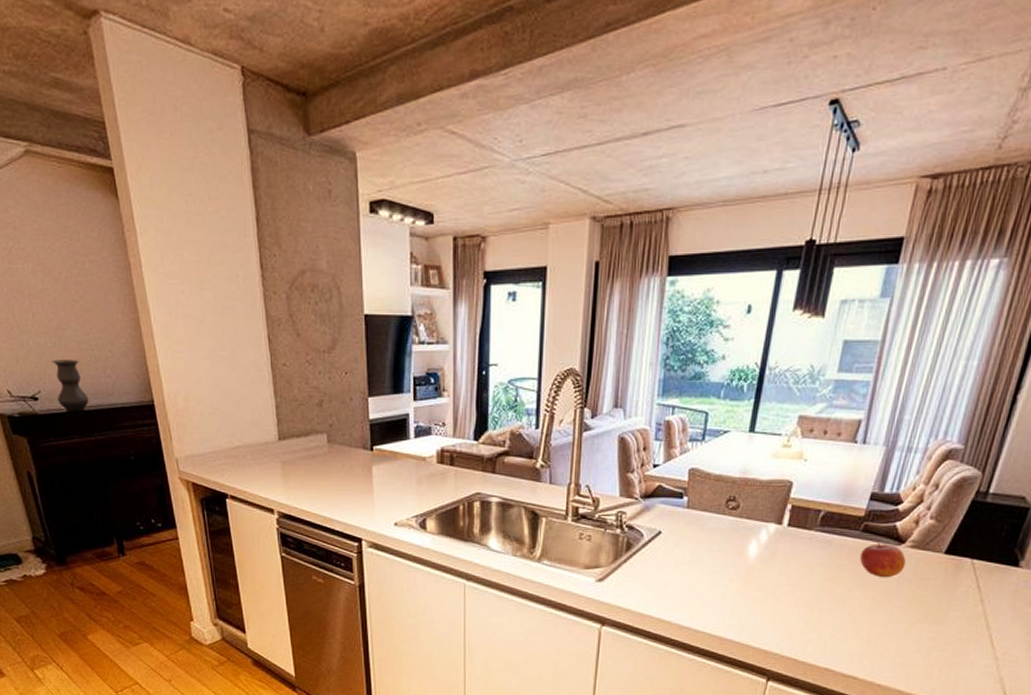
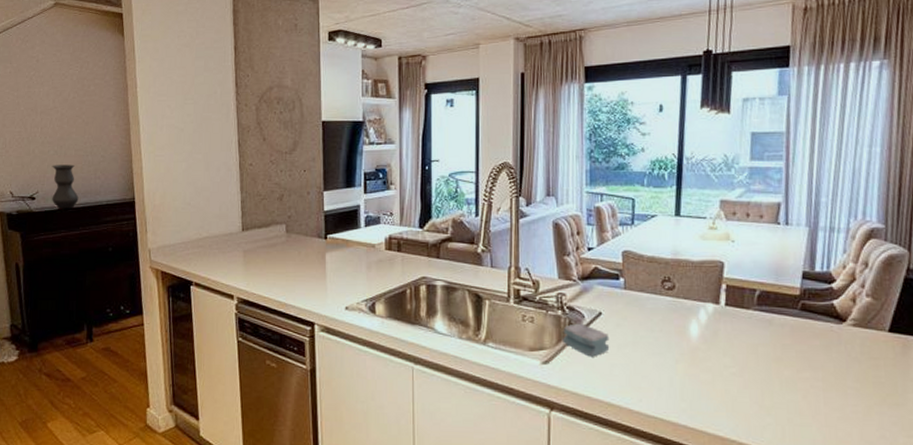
sponge: none [619,542,667,575] -> present [563,323,610,357]
apple: present [860,542,906,578] -> none [803,321,851,358]

